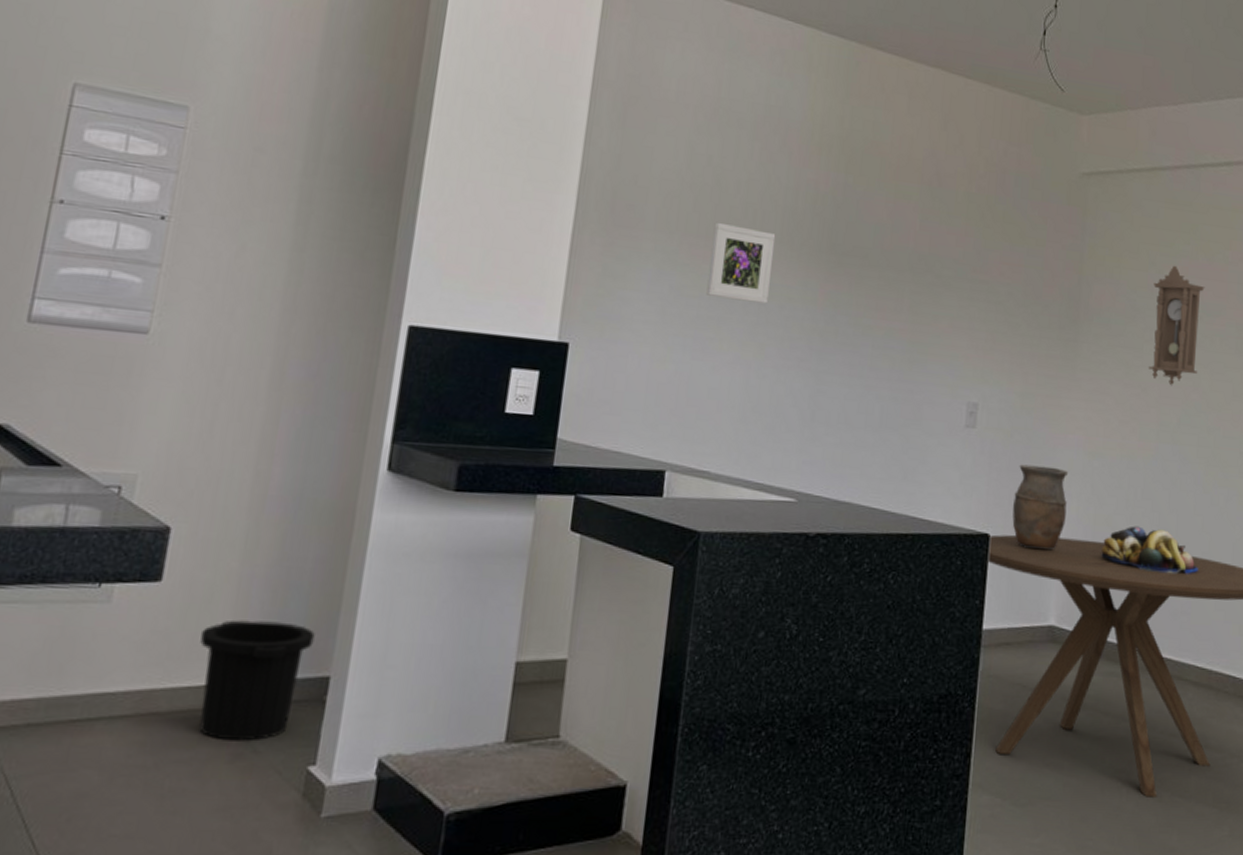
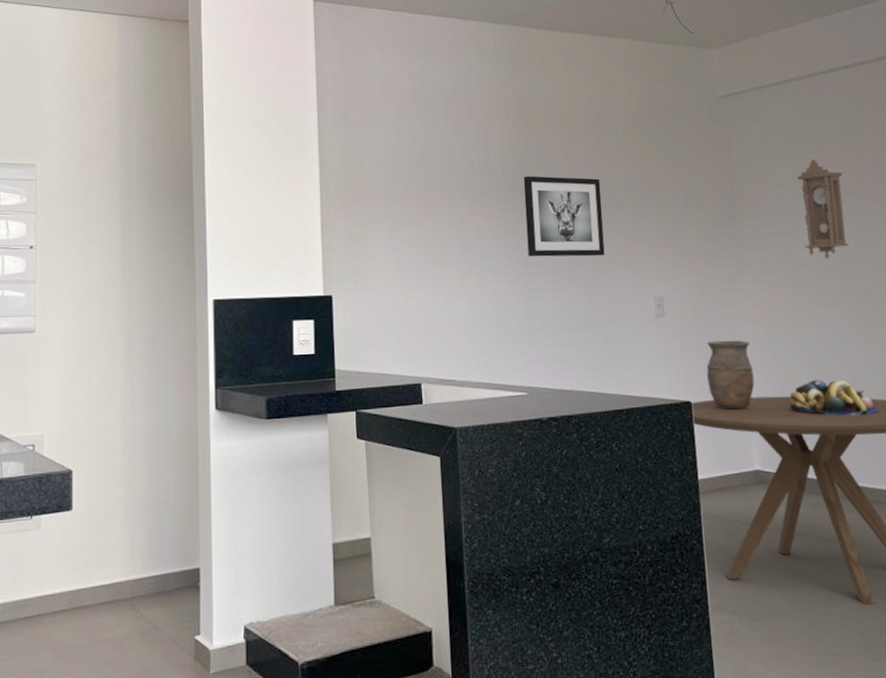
trash can: present [199,619,315,741] -> none [106,531,184,622]
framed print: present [706,222,776,304] -> none [427,185,479,244]
wall art: none [825,230,927,344] -> present [523,176,605,257]

